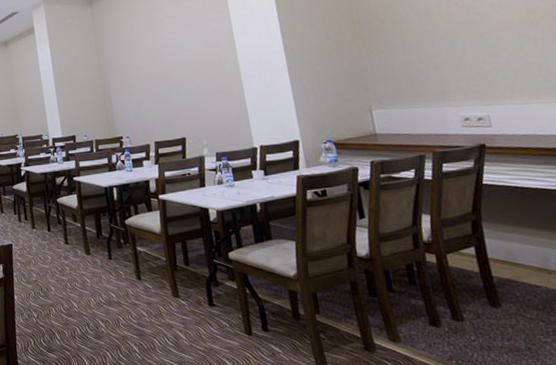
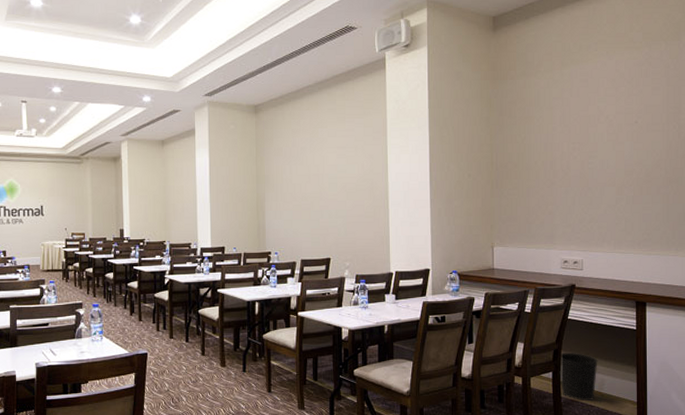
wastebasket: none [481,222,540,280] -> present [559,352,598,400]

